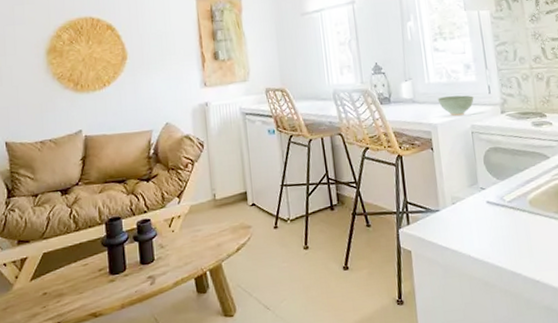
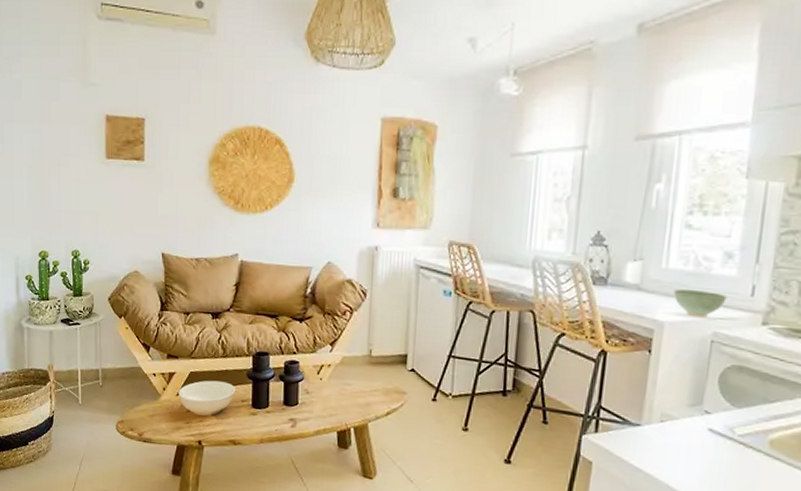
bowl: none [32,255,91,296] -> present [178,380,235,416]

